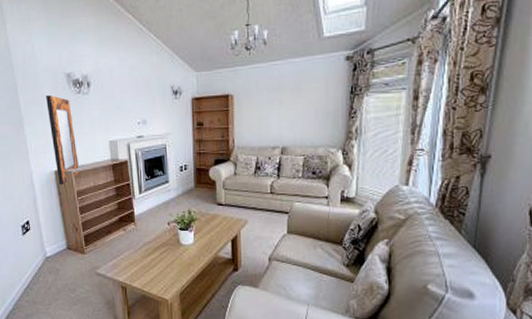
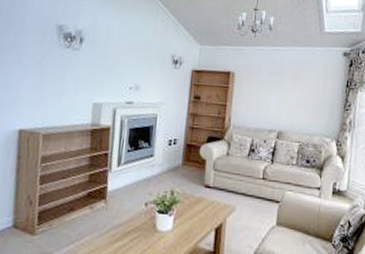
home mirror: present [46,95,79,185] -> none [20,45,56,148]

